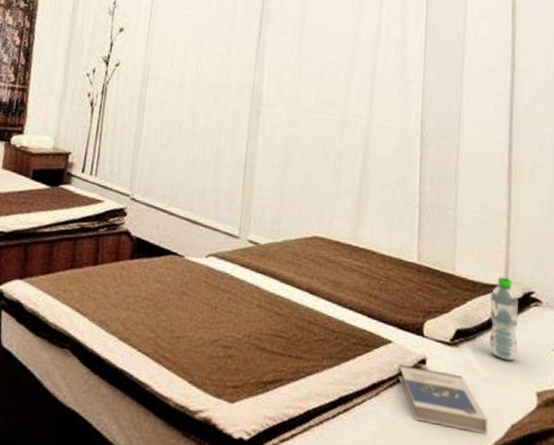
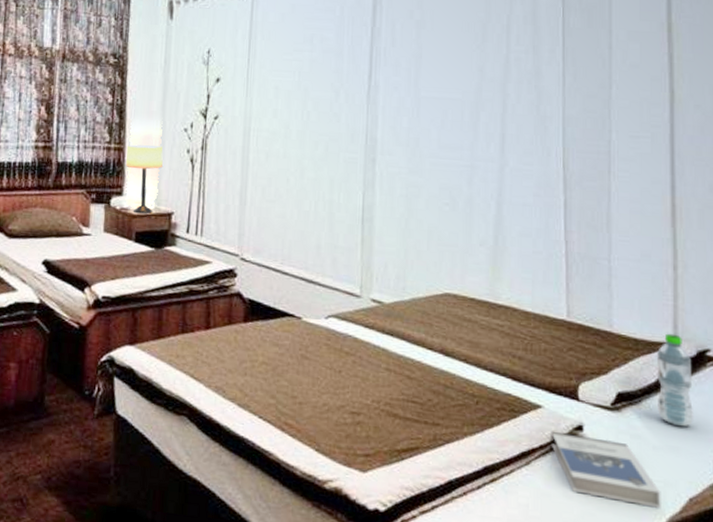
table lamp: none [28,86,65,153] -> present [125,144,163,214]

